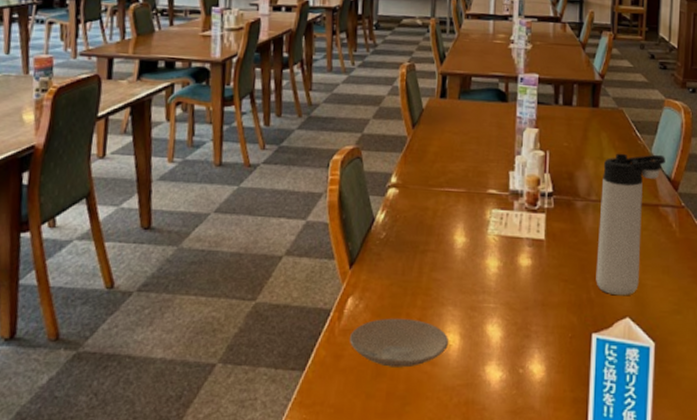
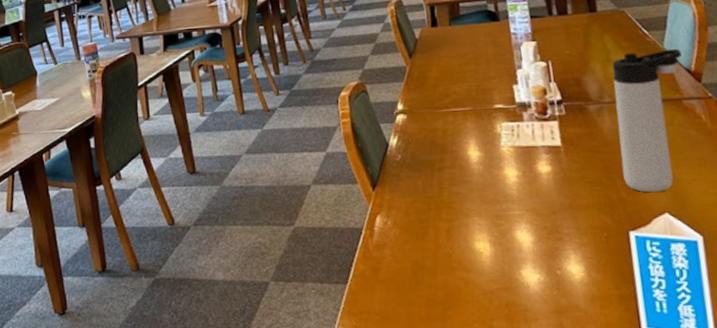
plate: present [350,318,449,368] -> none [384,231,481,276]

